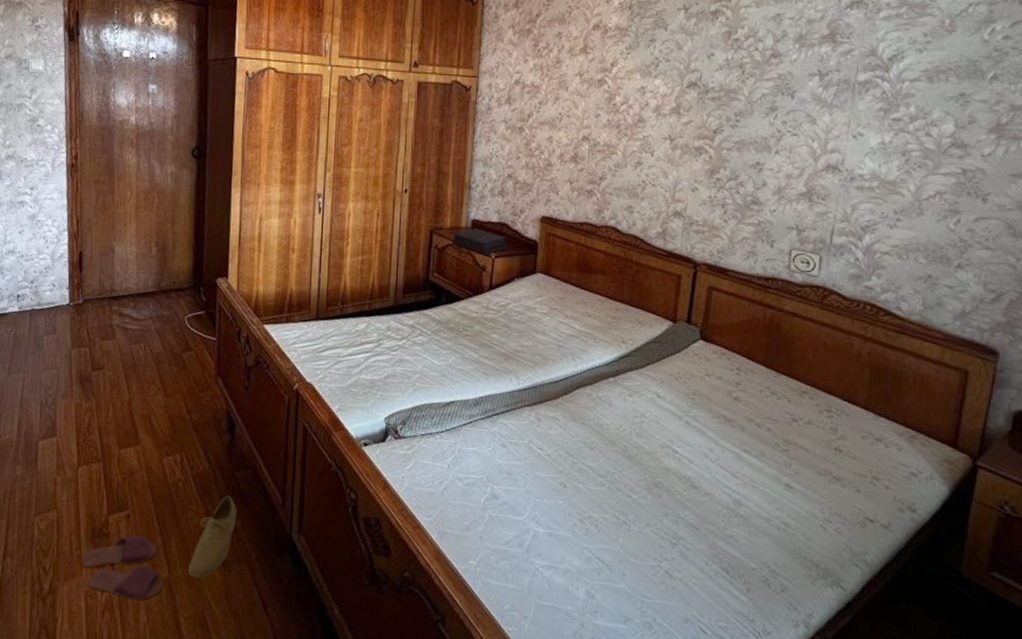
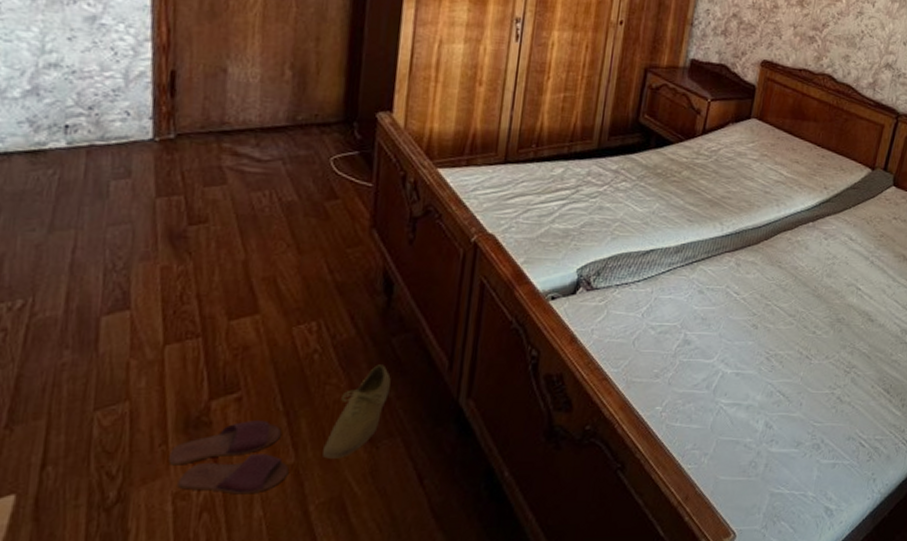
book: present [451,228,507,256] -> none [666,69,725,99]

